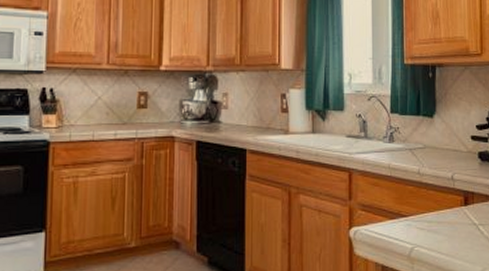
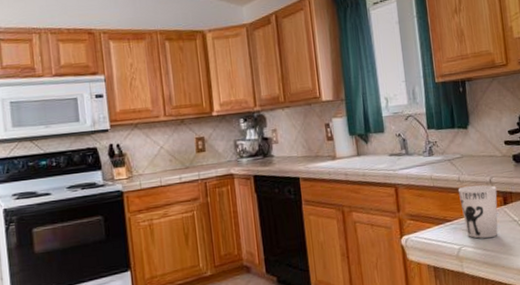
cup: none [417,180,458,240] -> present [458,185,498,239]

